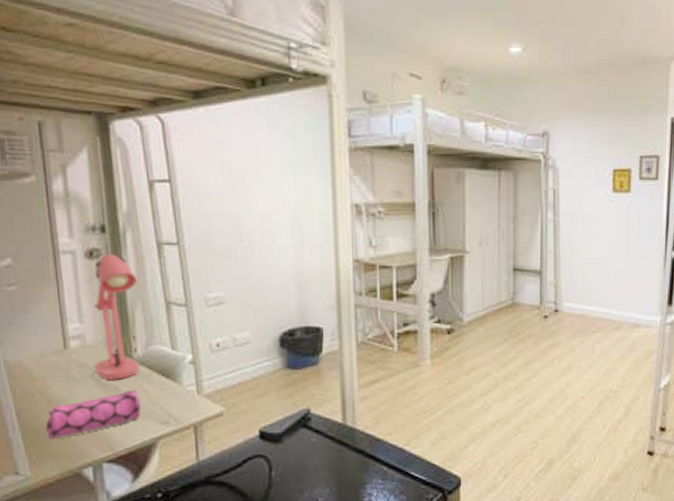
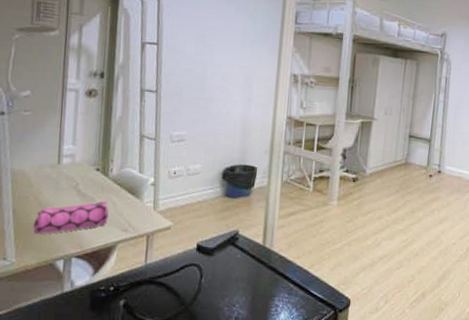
desk lamp: present [94,254,140,380] -> none [78,94,121,192]

